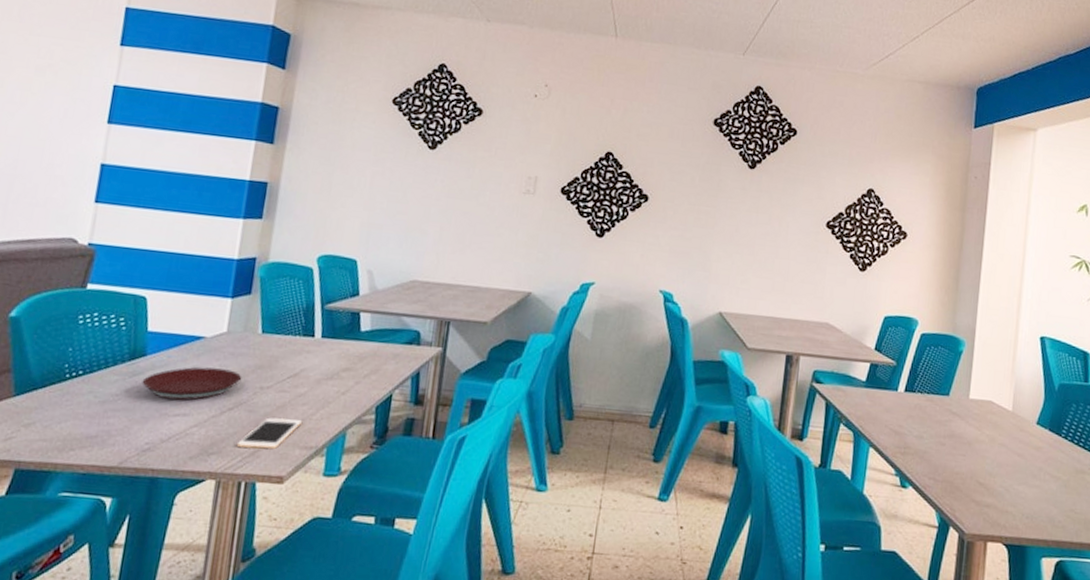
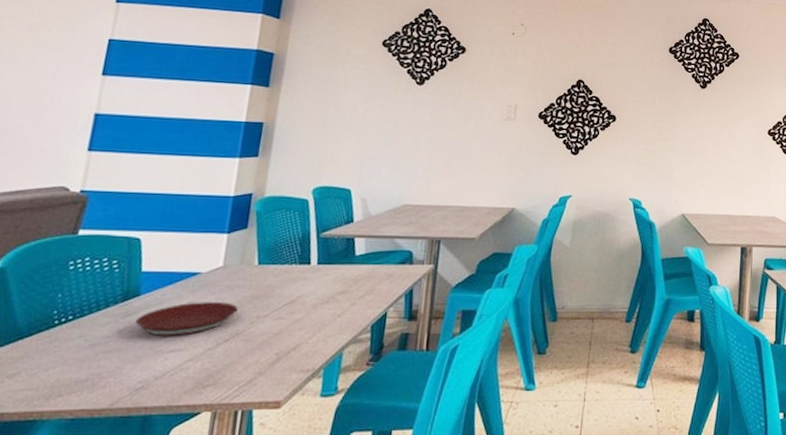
cell phone: present [236,417,303,449] -> none [232,344,300,376]

